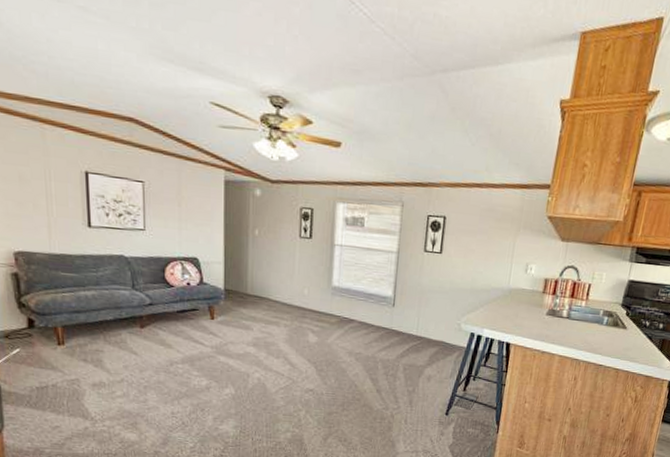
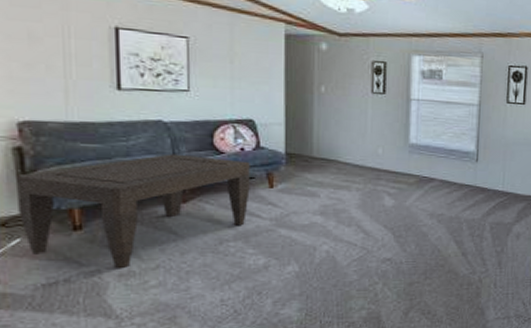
coffee table: none [15,284,195,380] -> present [16,153,250,269]

